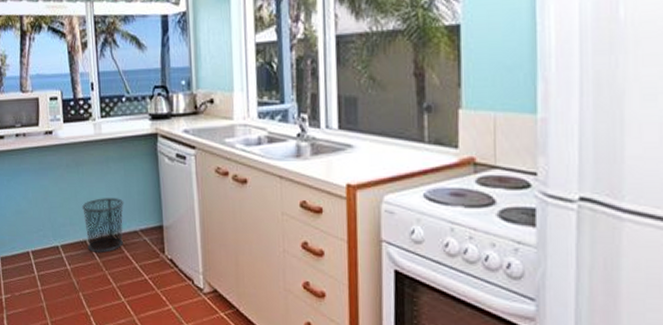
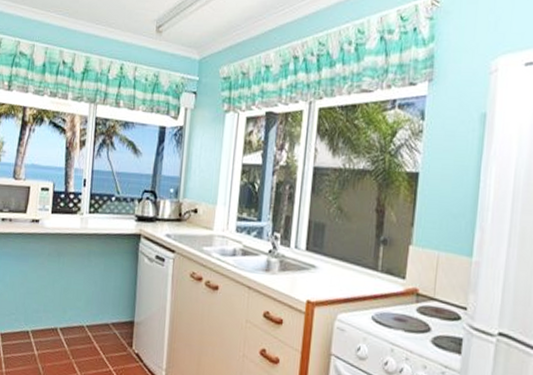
waste bin: present [81,198,124,254] -> none [57,289,100,342]

